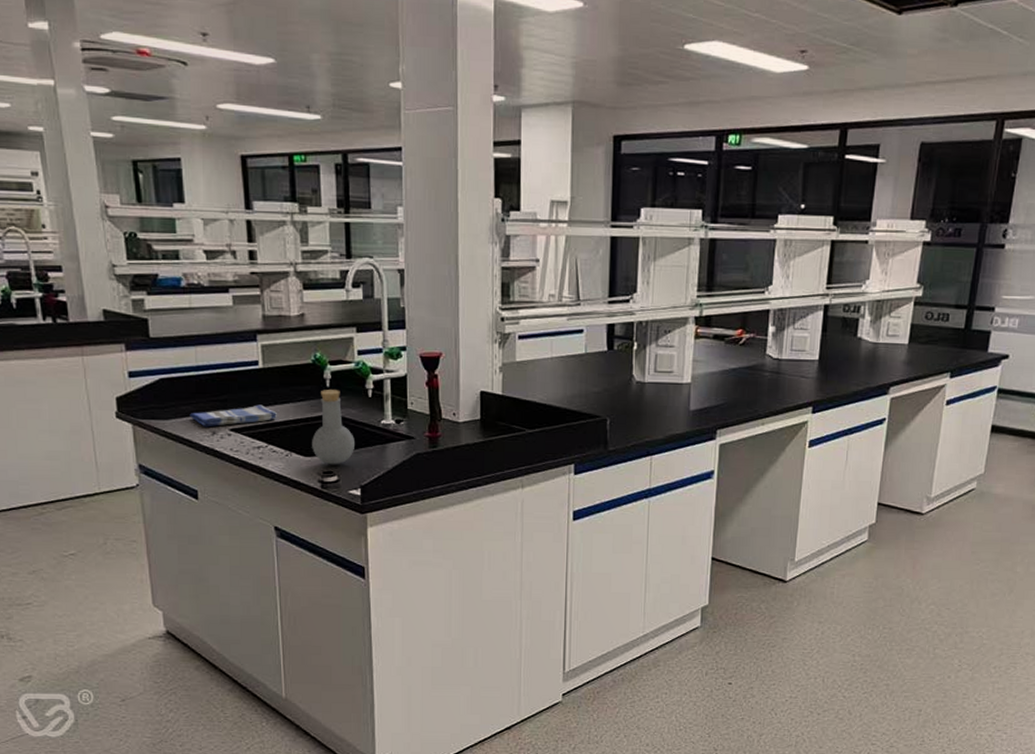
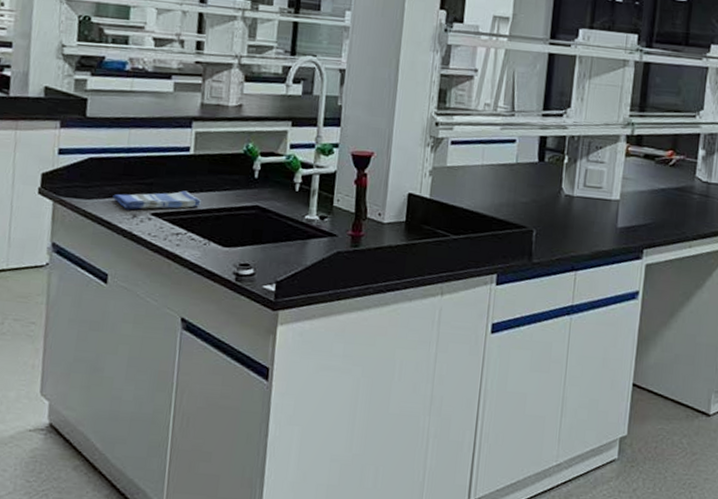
flask: present [312,390,354,465] -> none [231,180,276,258]

